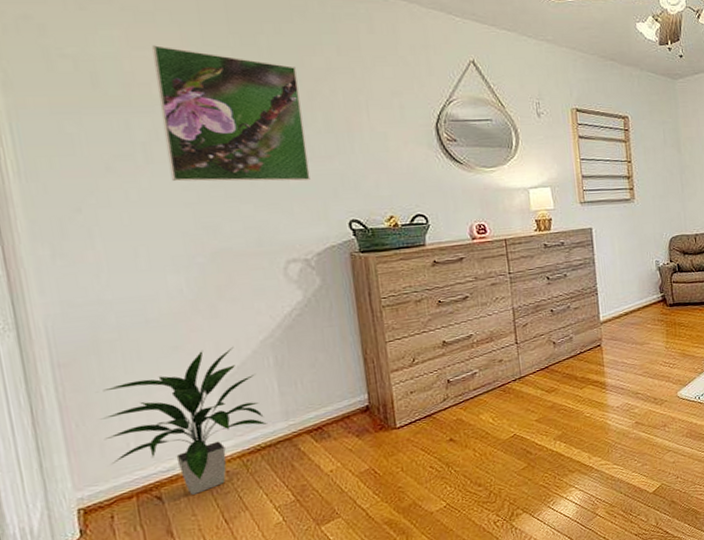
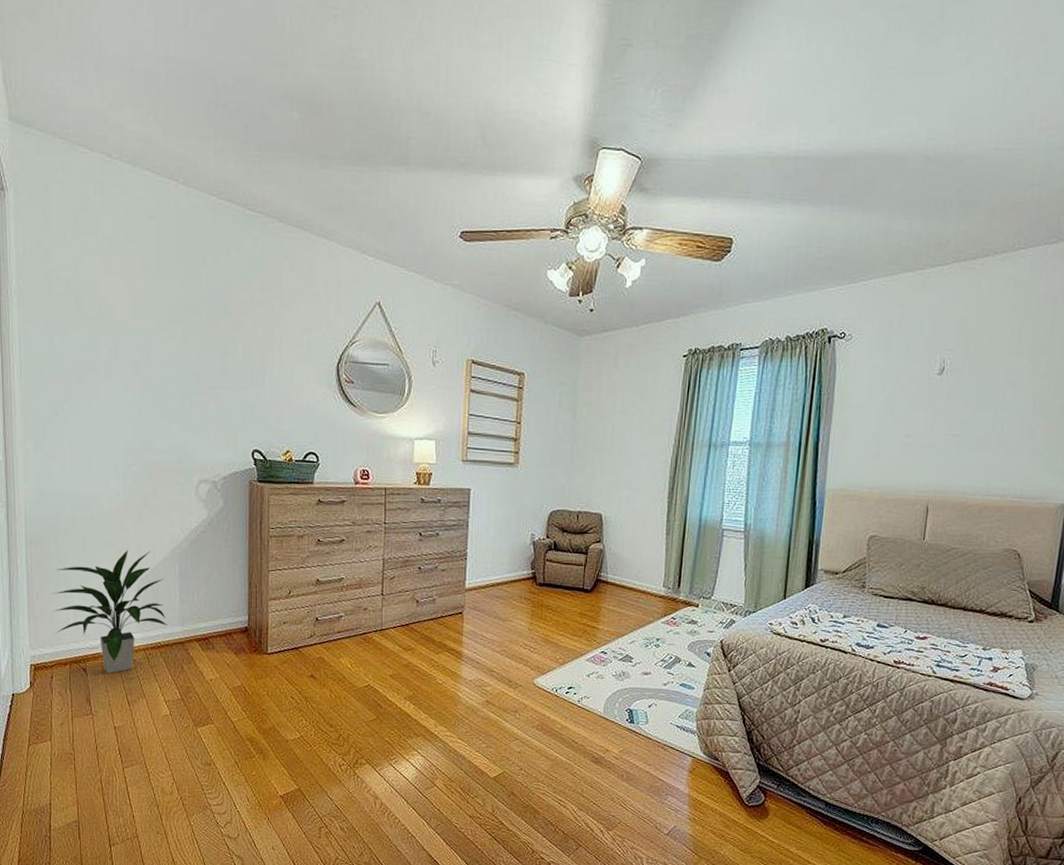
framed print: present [152,45,311,182] -> none [120,273,226,408]

